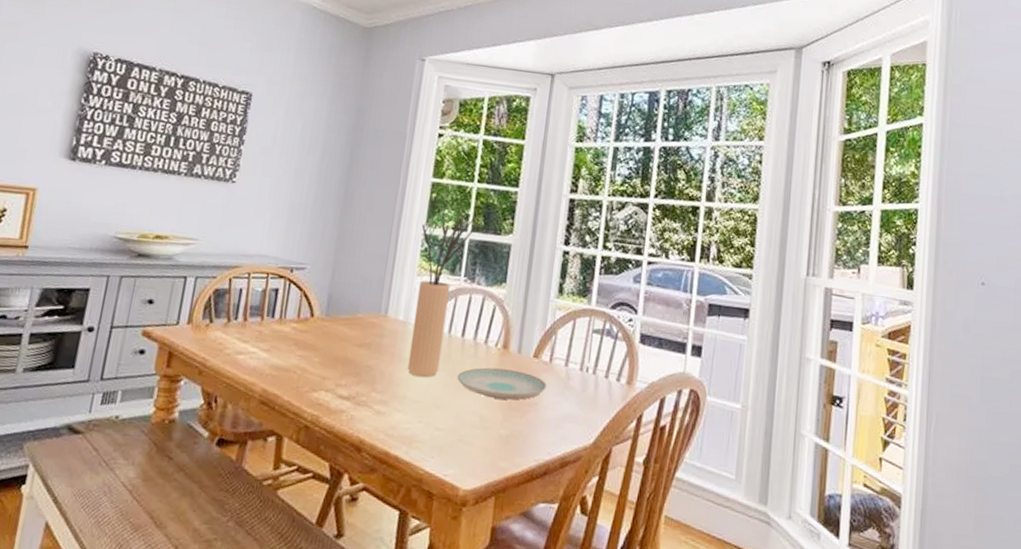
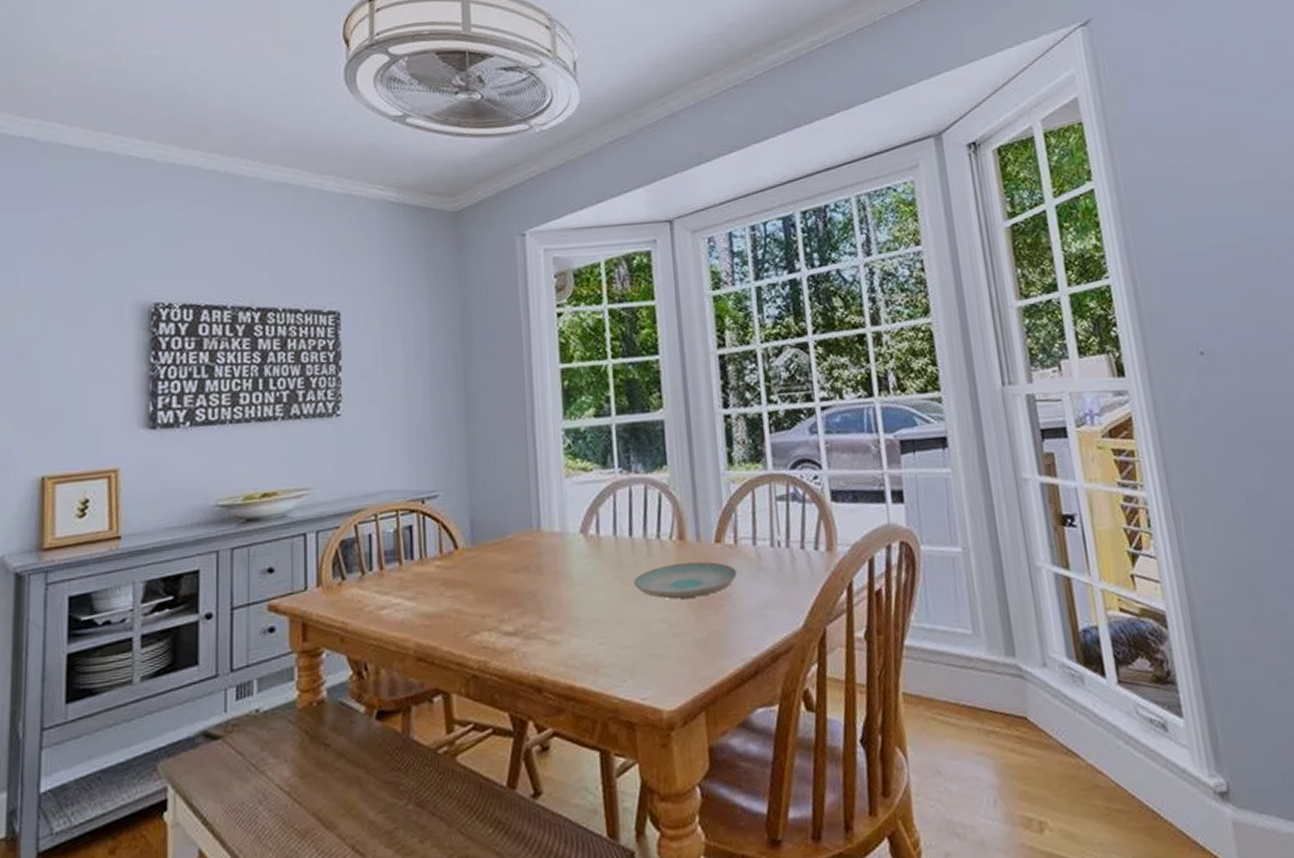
vase: present [407,205,478,378] -> none [559,387,620,593]

